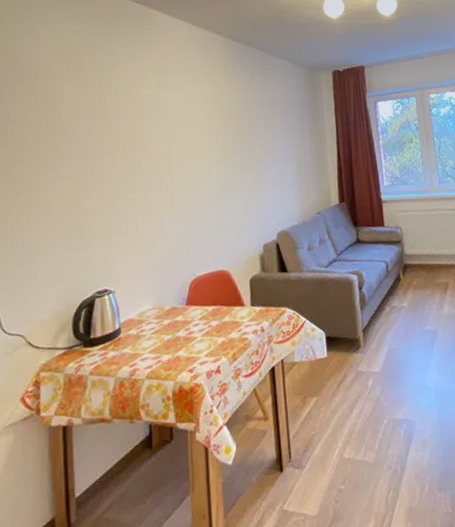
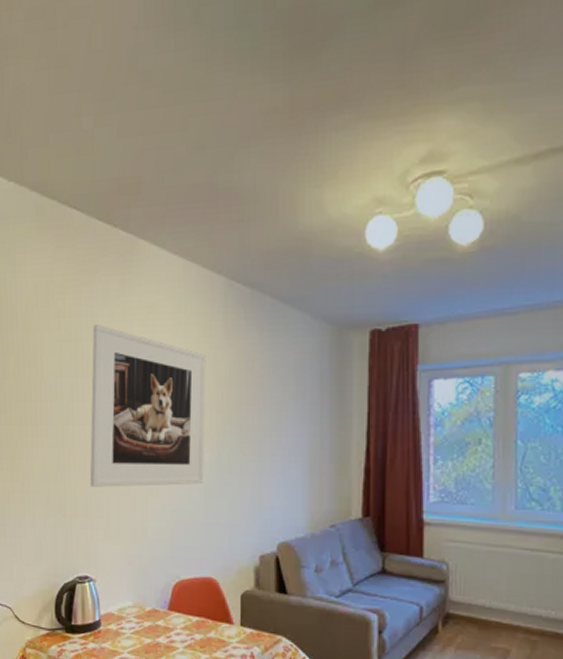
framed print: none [108,74,214,209] -> present [89,324,206,487]

